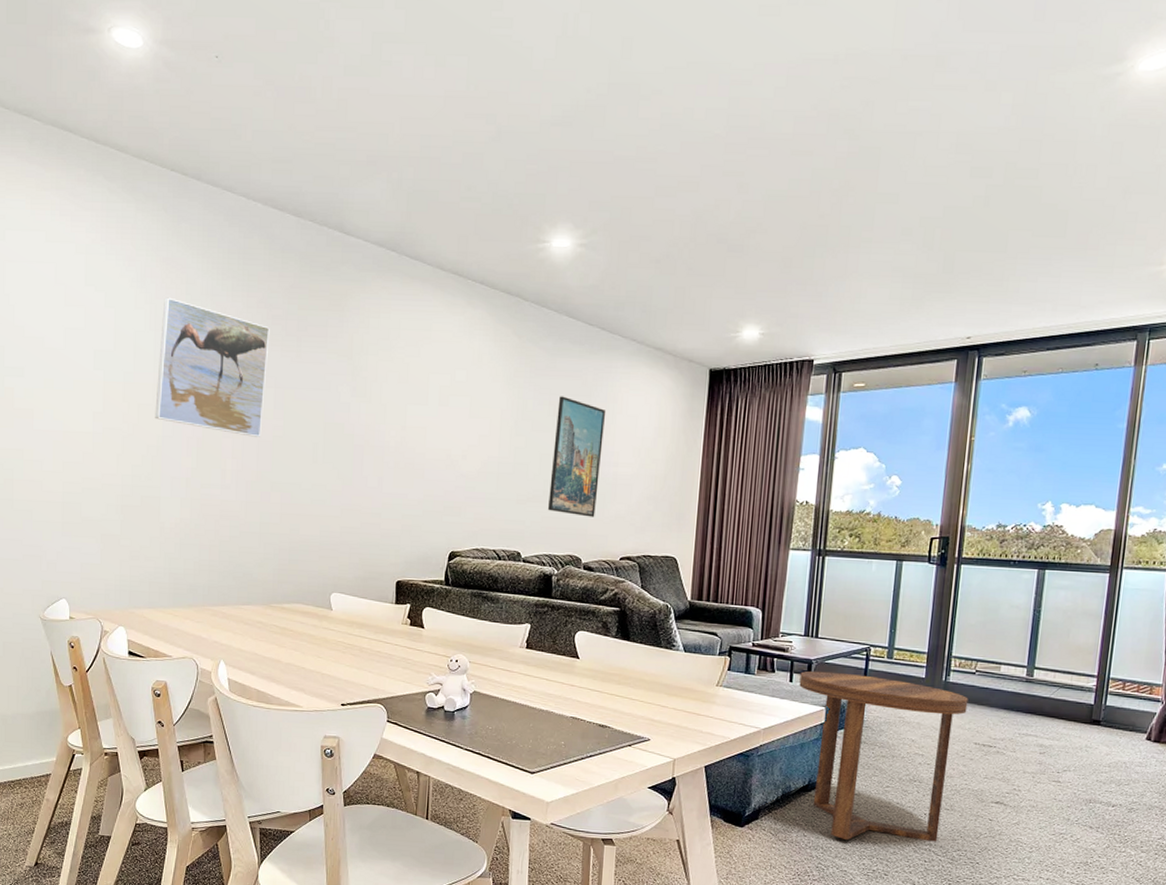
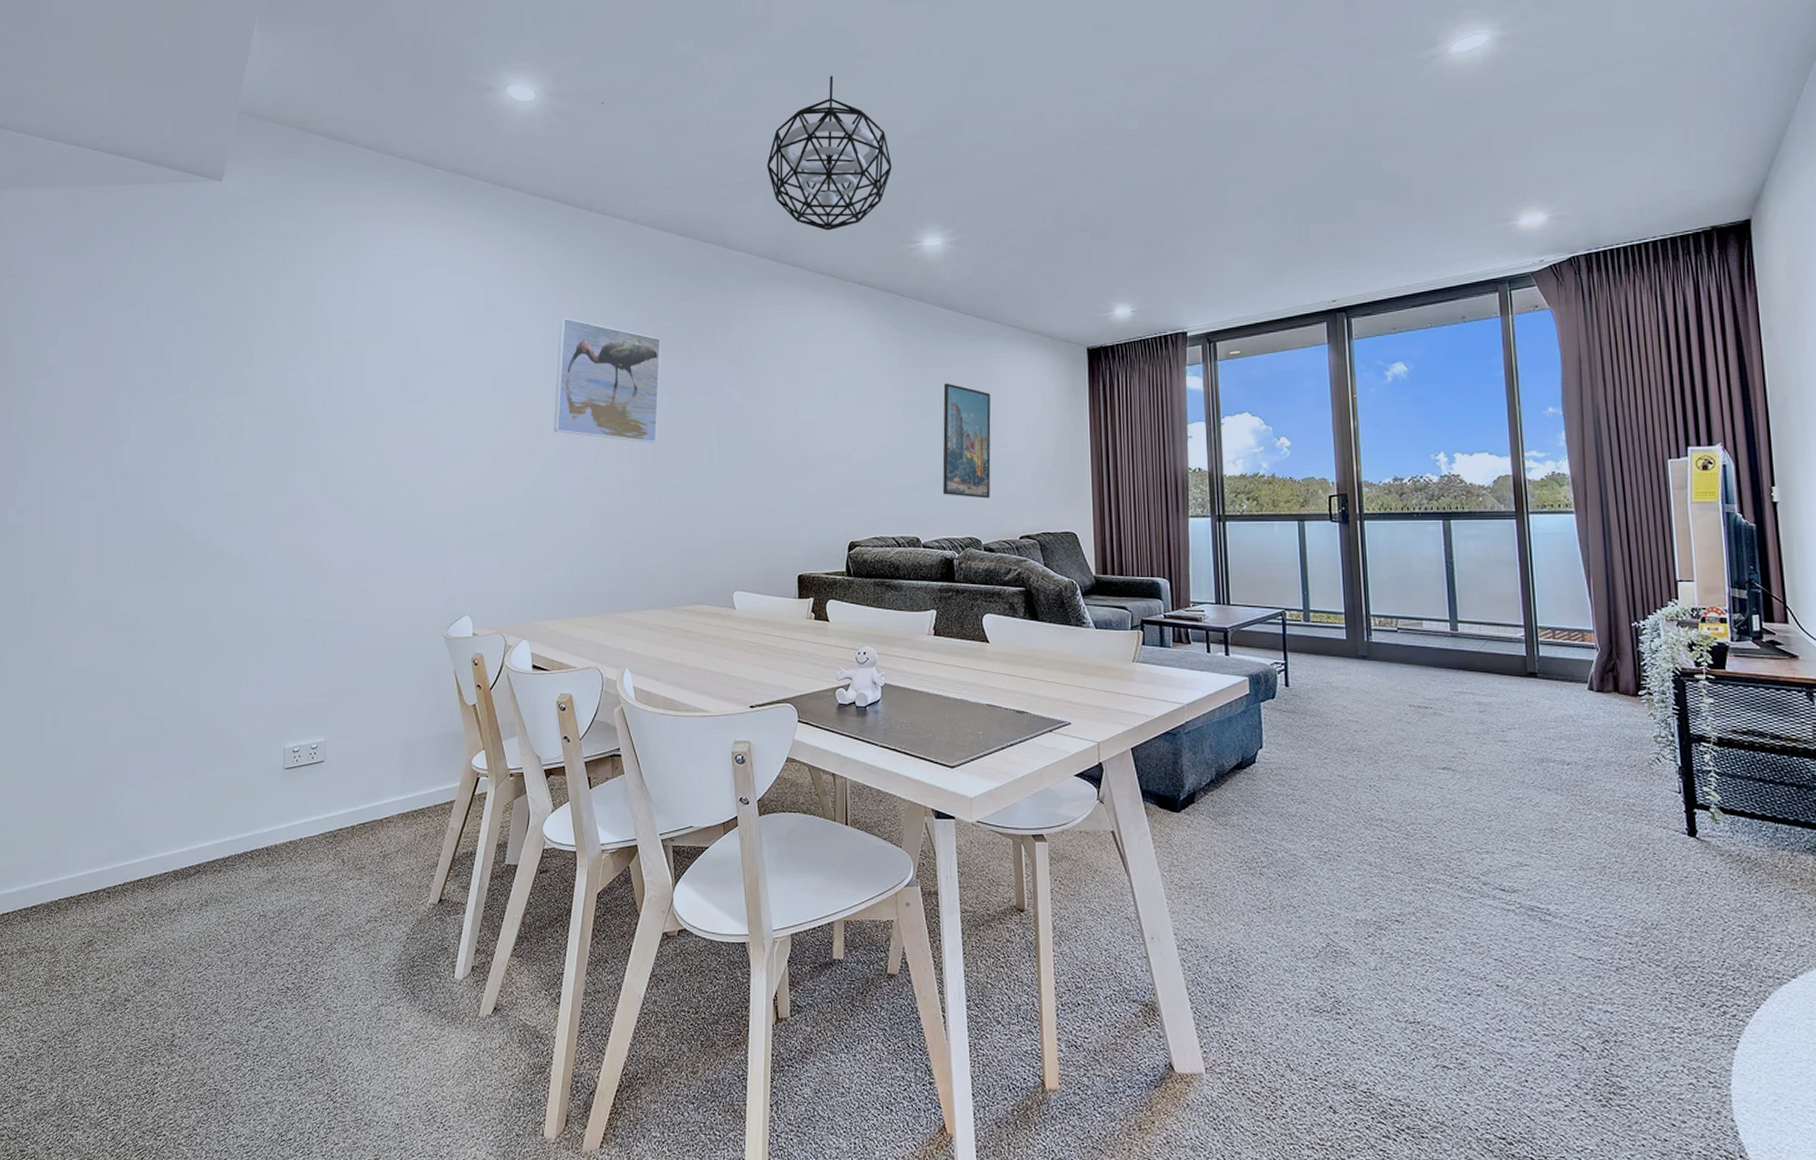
pendant light: none [392,44,526,222] -> present [767,75,892,231]
side table: present [799,670,968,842] -> none [1217,639,1396,821]

